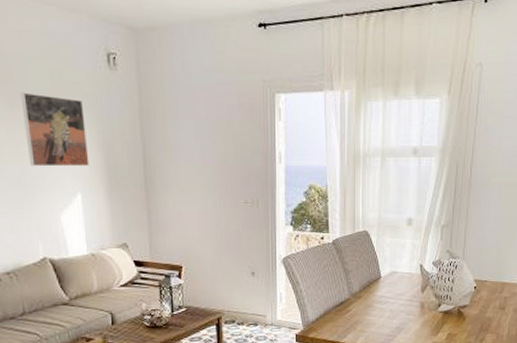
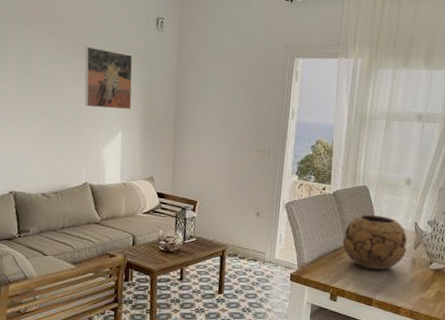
decorative bowl: none [348,261,414,320] -> present [342,214,408,271]

